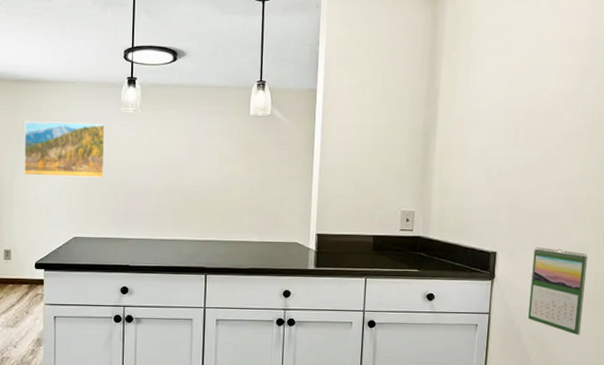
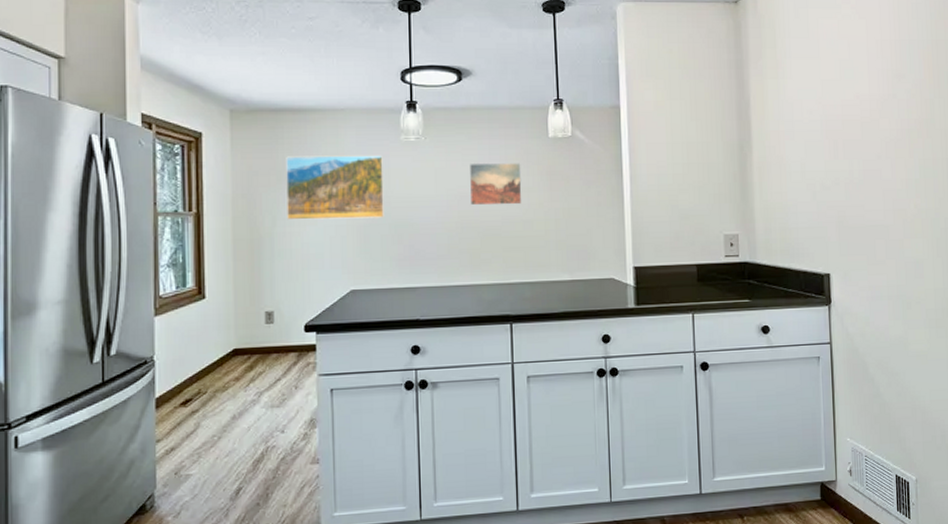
wall art: none [178,135,224,173] -> present [470,163,522,205]
calendar: present [528,247,588,336] -> none [868,264,928,361]

